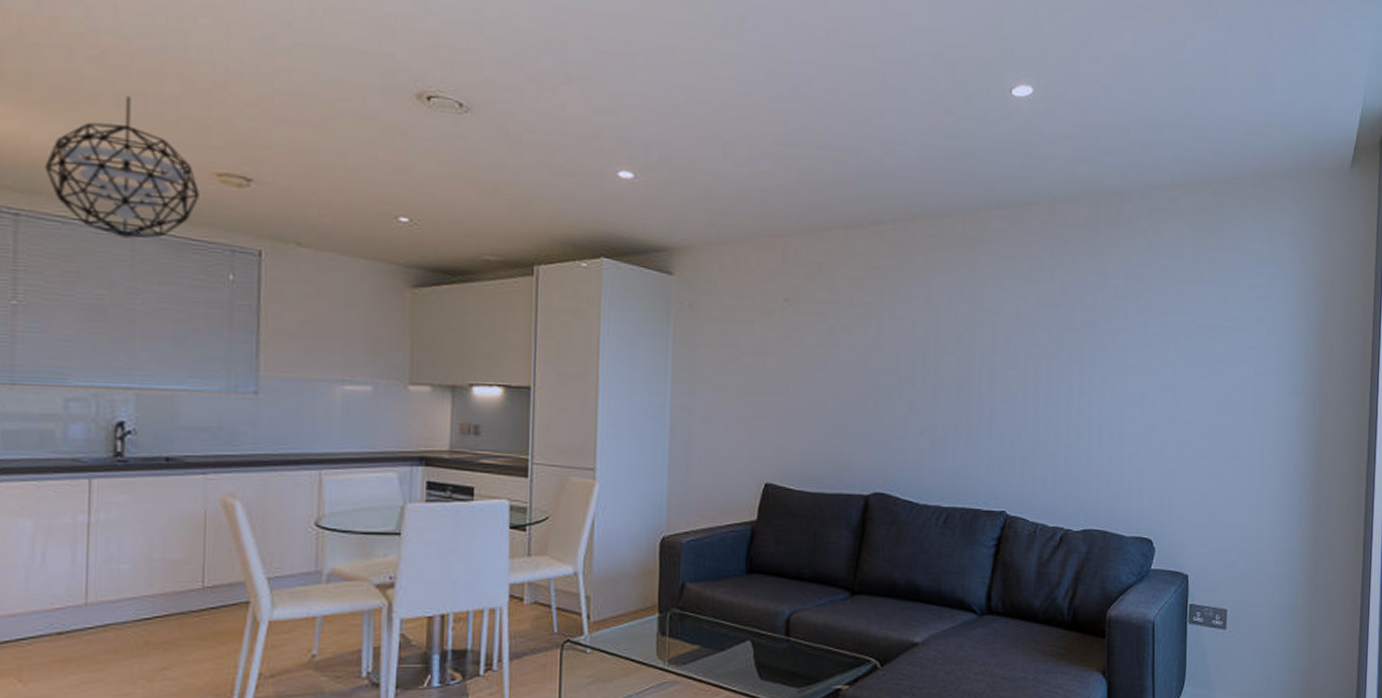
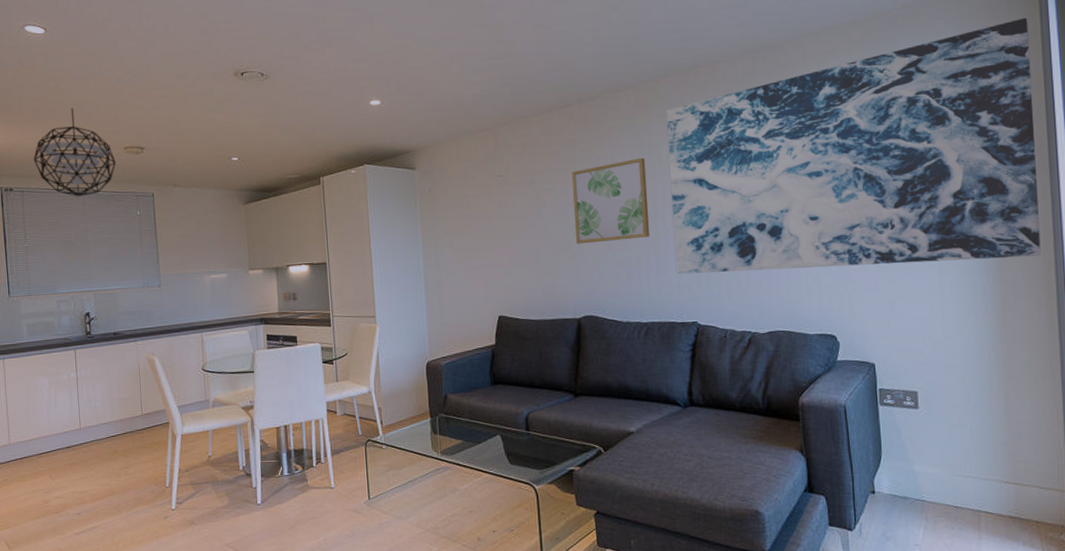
wall art: none [872,302,966,402] -> present [571,157,650,244]
wall art: none [987,210,1367,469] -> present [666,17,1041,275]

